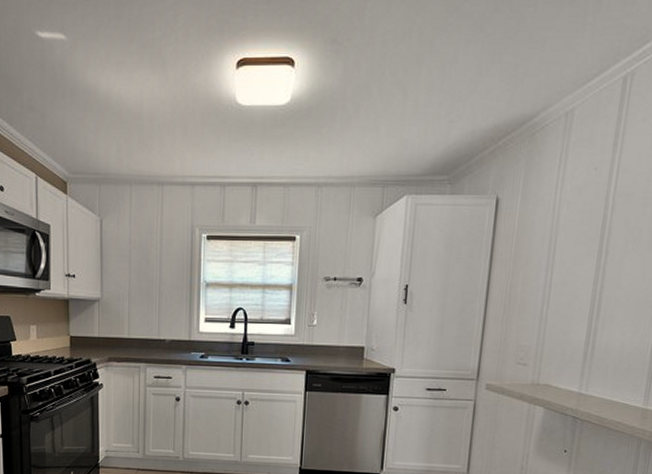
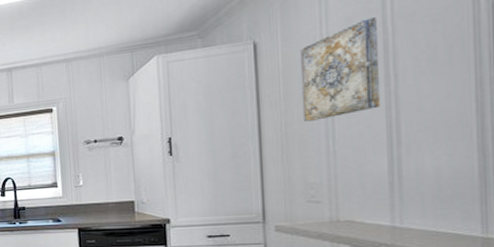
wall art: none [526,191,602,286] -> present [300,17,380,122]

